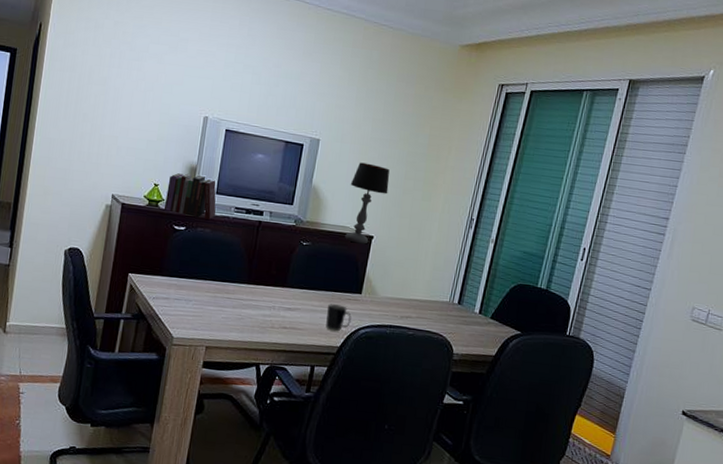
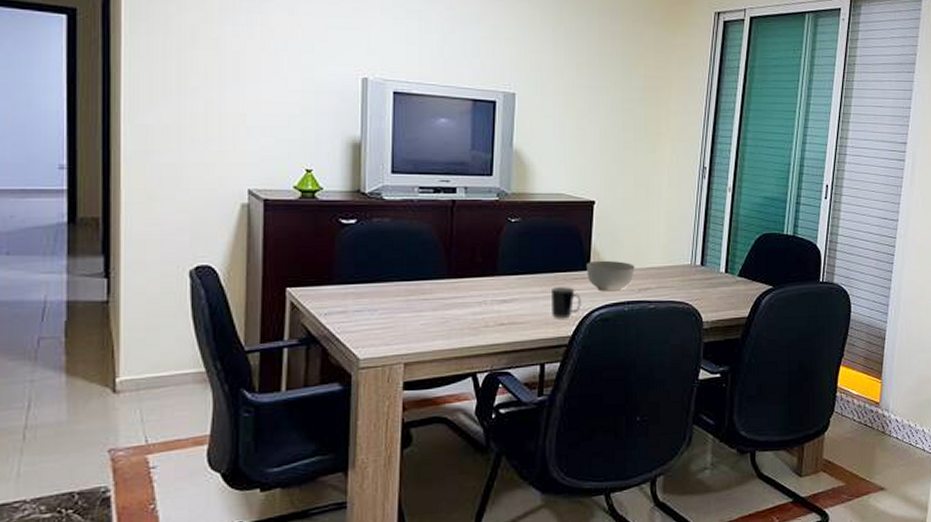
books: present [163,172,217,220] -> none [323,151,395,206]
table lamp: present [345,162,390,244] -> none [559,116,605,212]
bowl: none [358,286,401,316] -> present [586,260,635,293]

